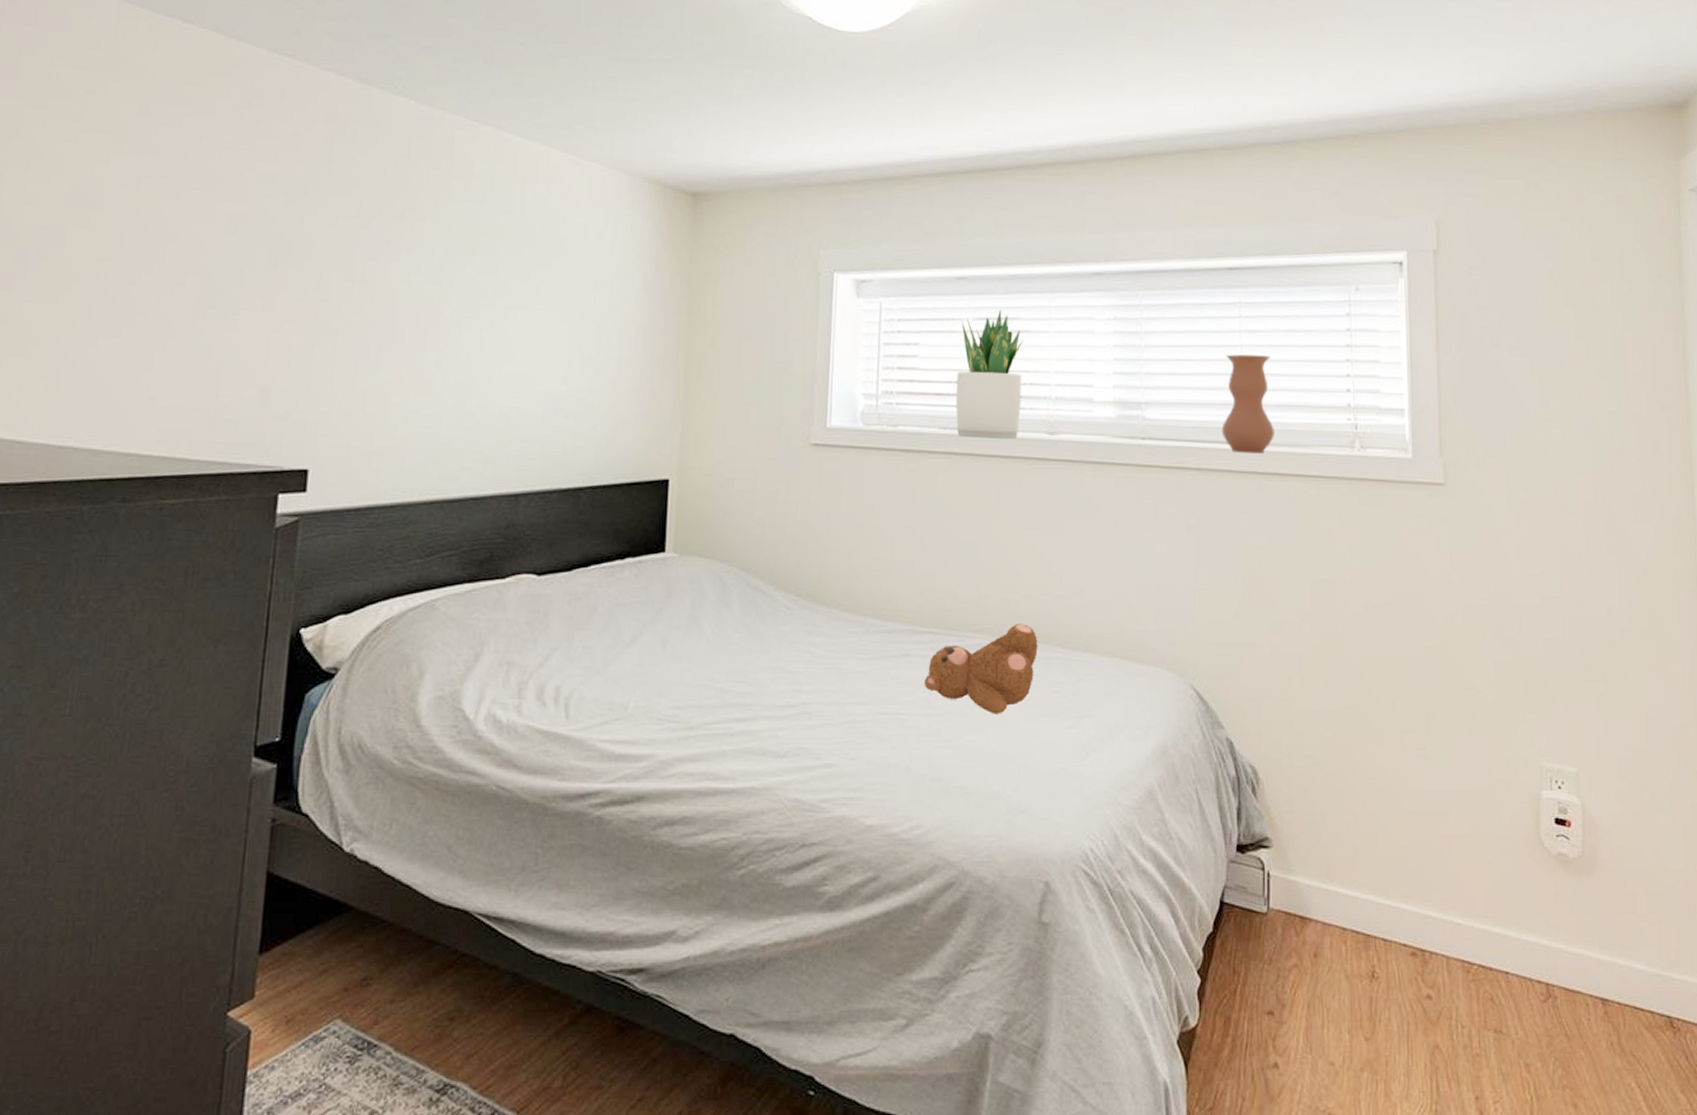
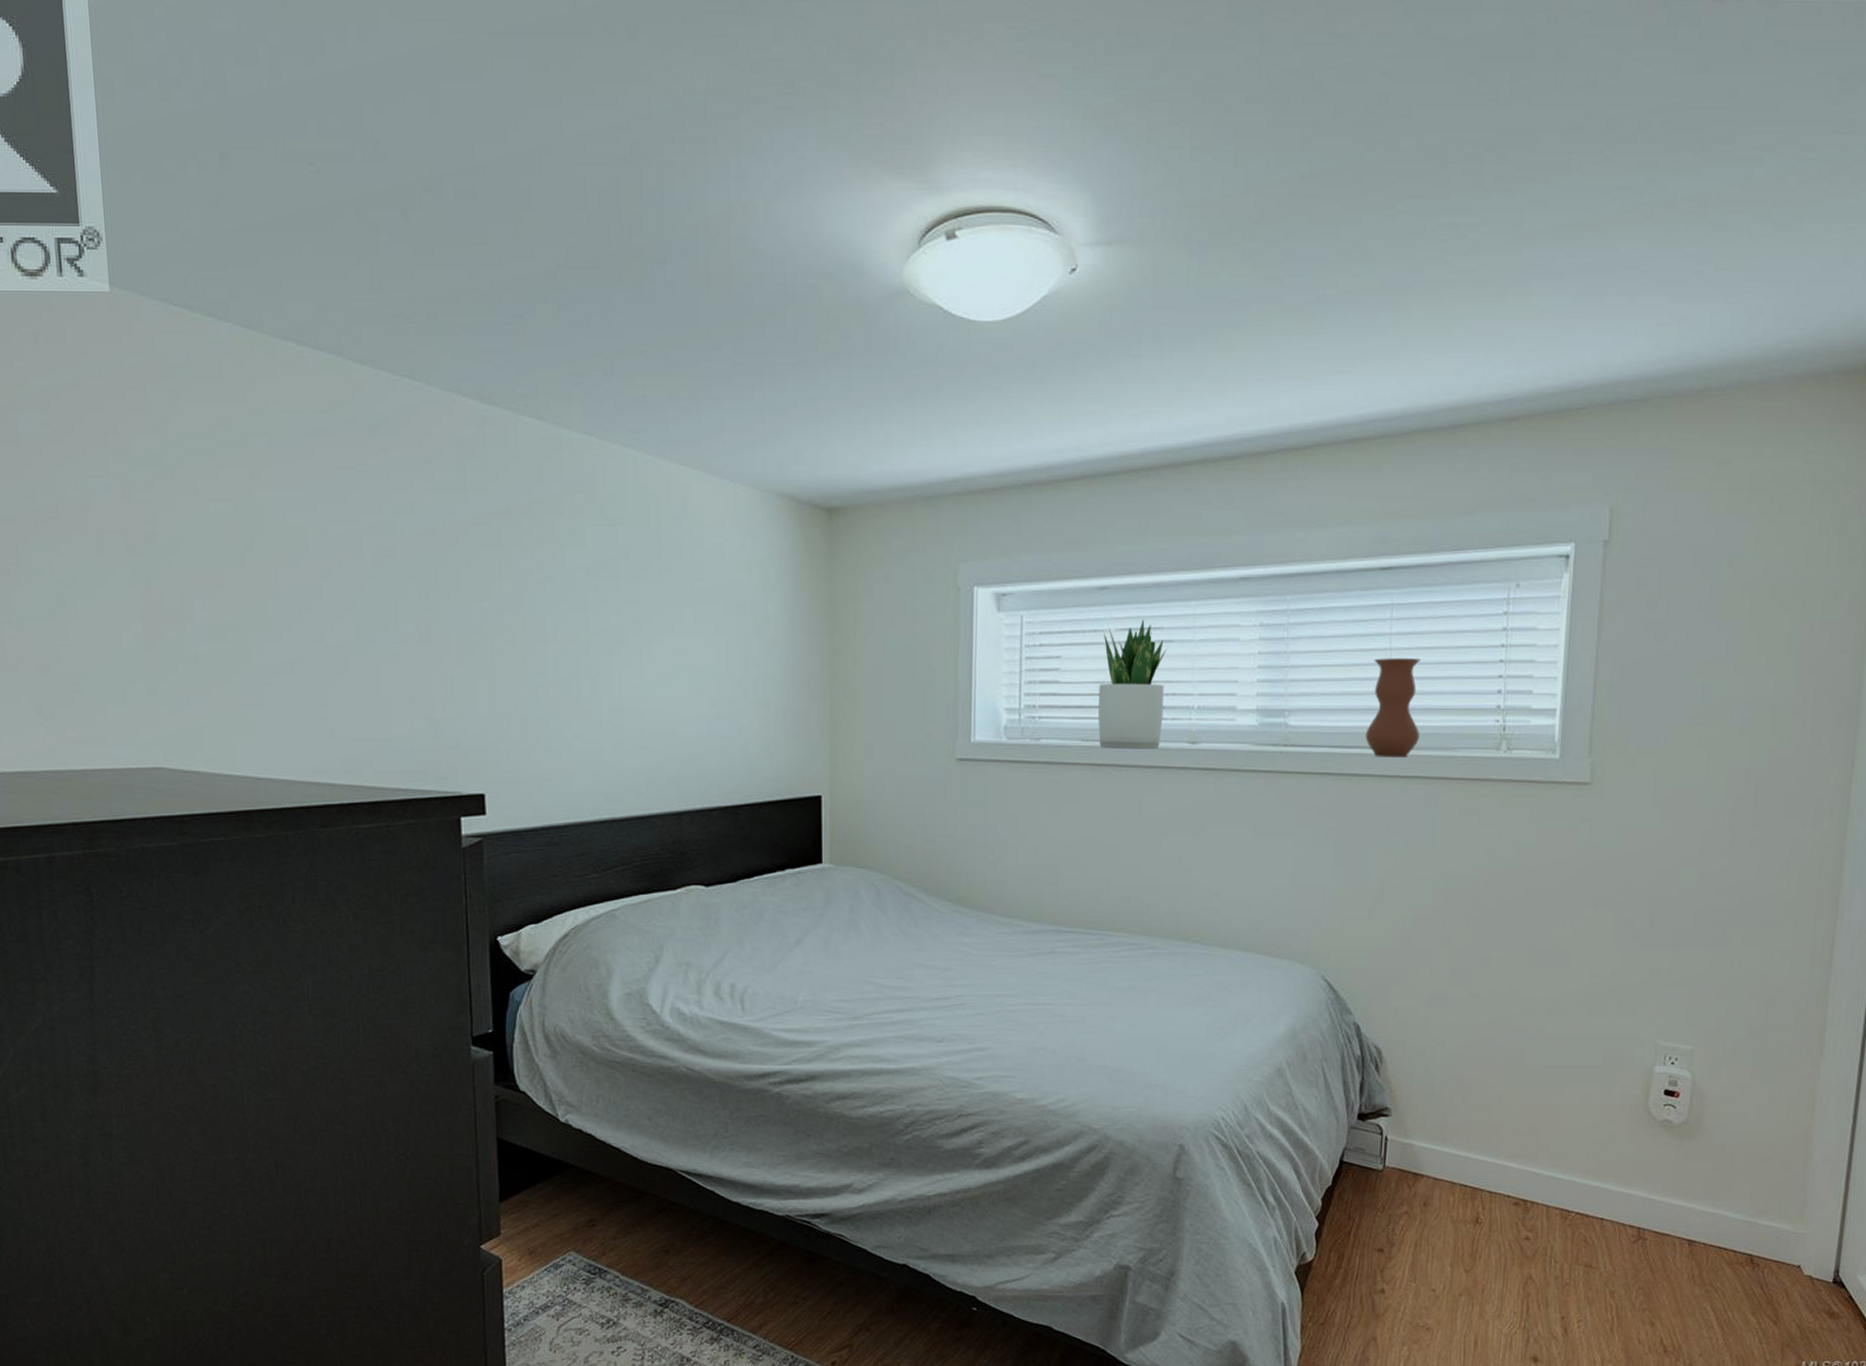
teddy bear: present [923,624,1038,714] -> none [1068,923,1177,1004]

